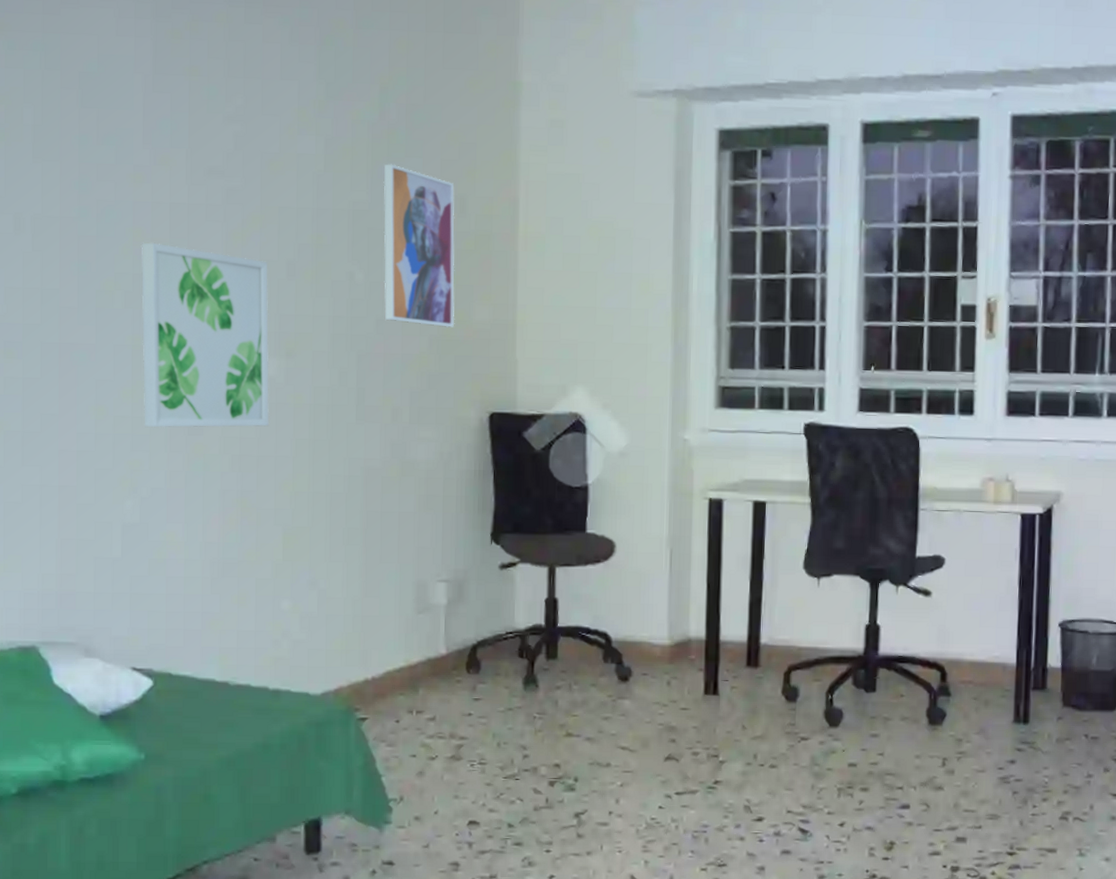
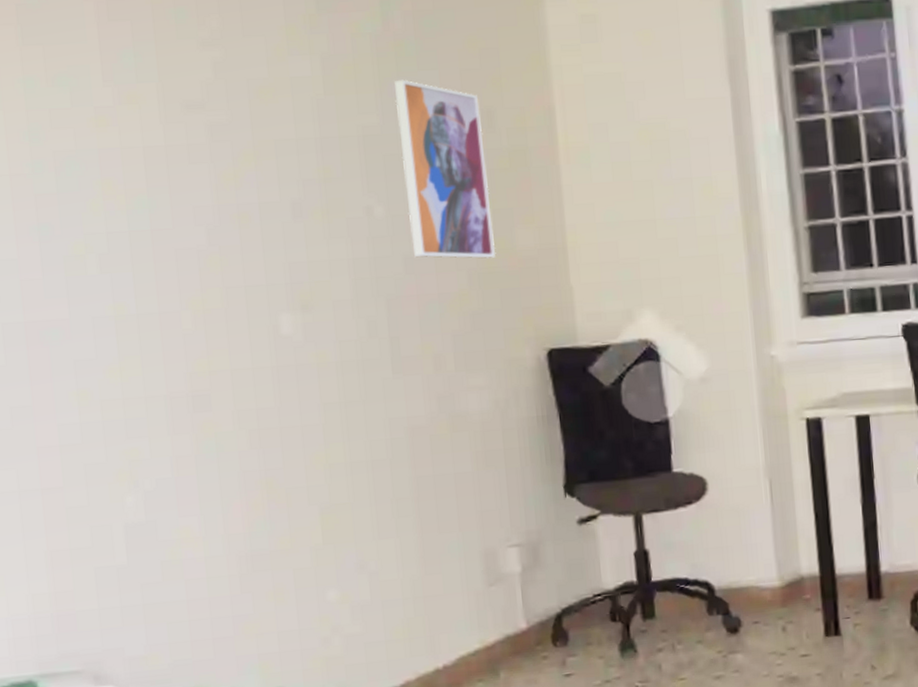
wall art: present [141,242,270,428] -> none [112,194,290,408]

